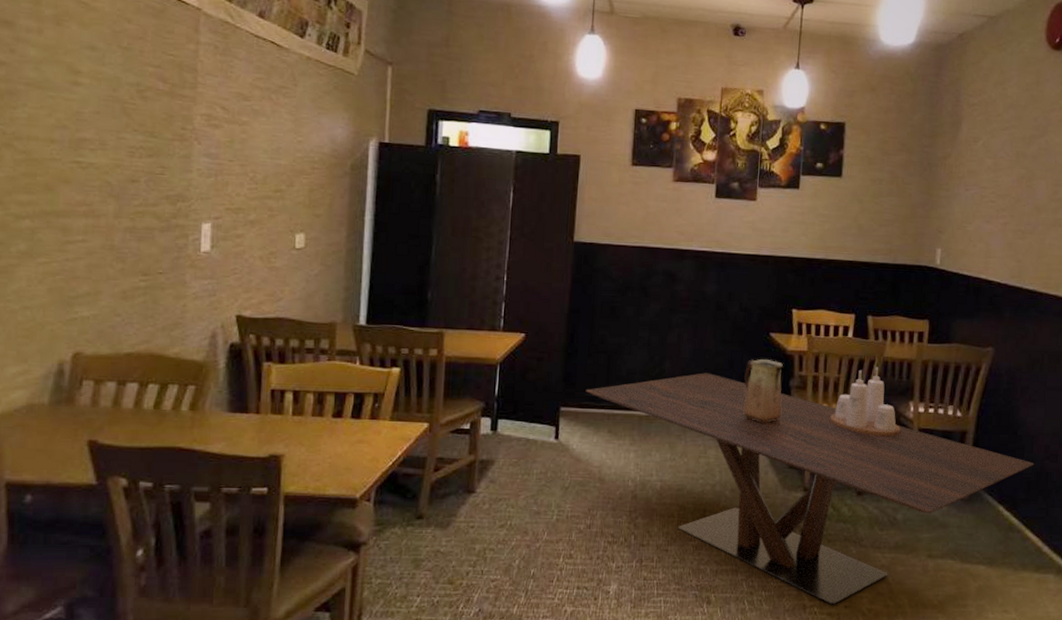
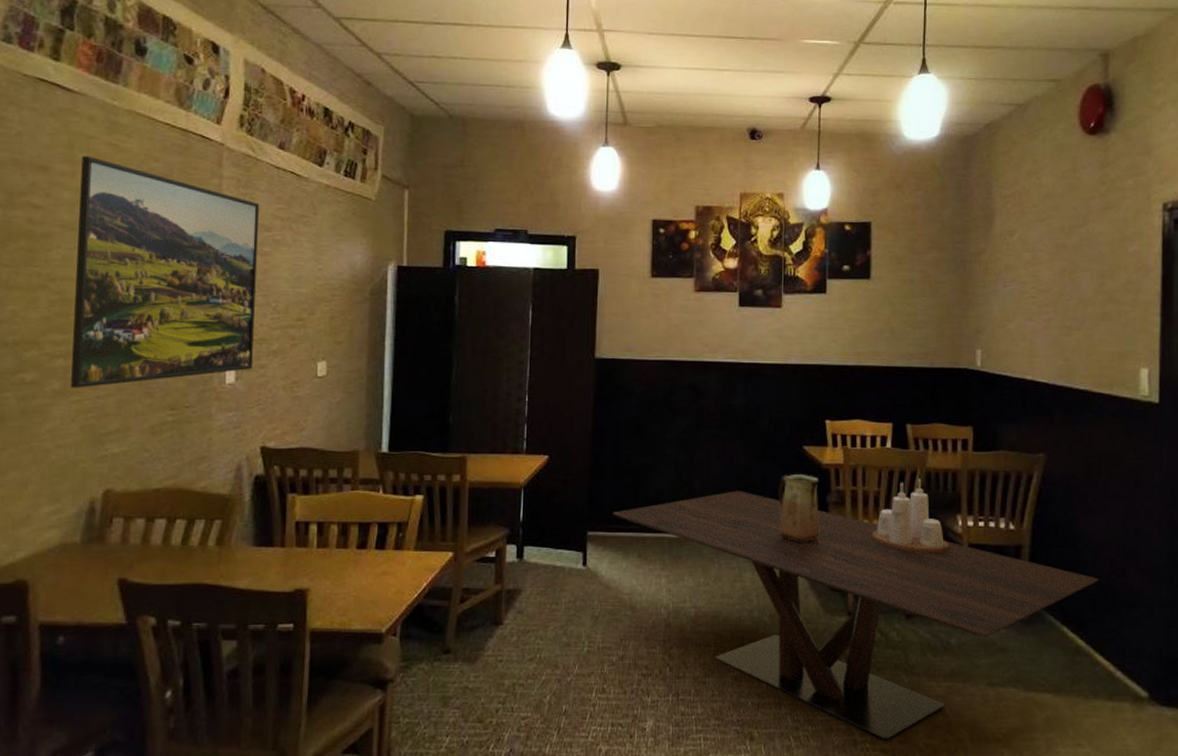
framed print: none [38,12,238,250] -> present [71,155,260,388]

